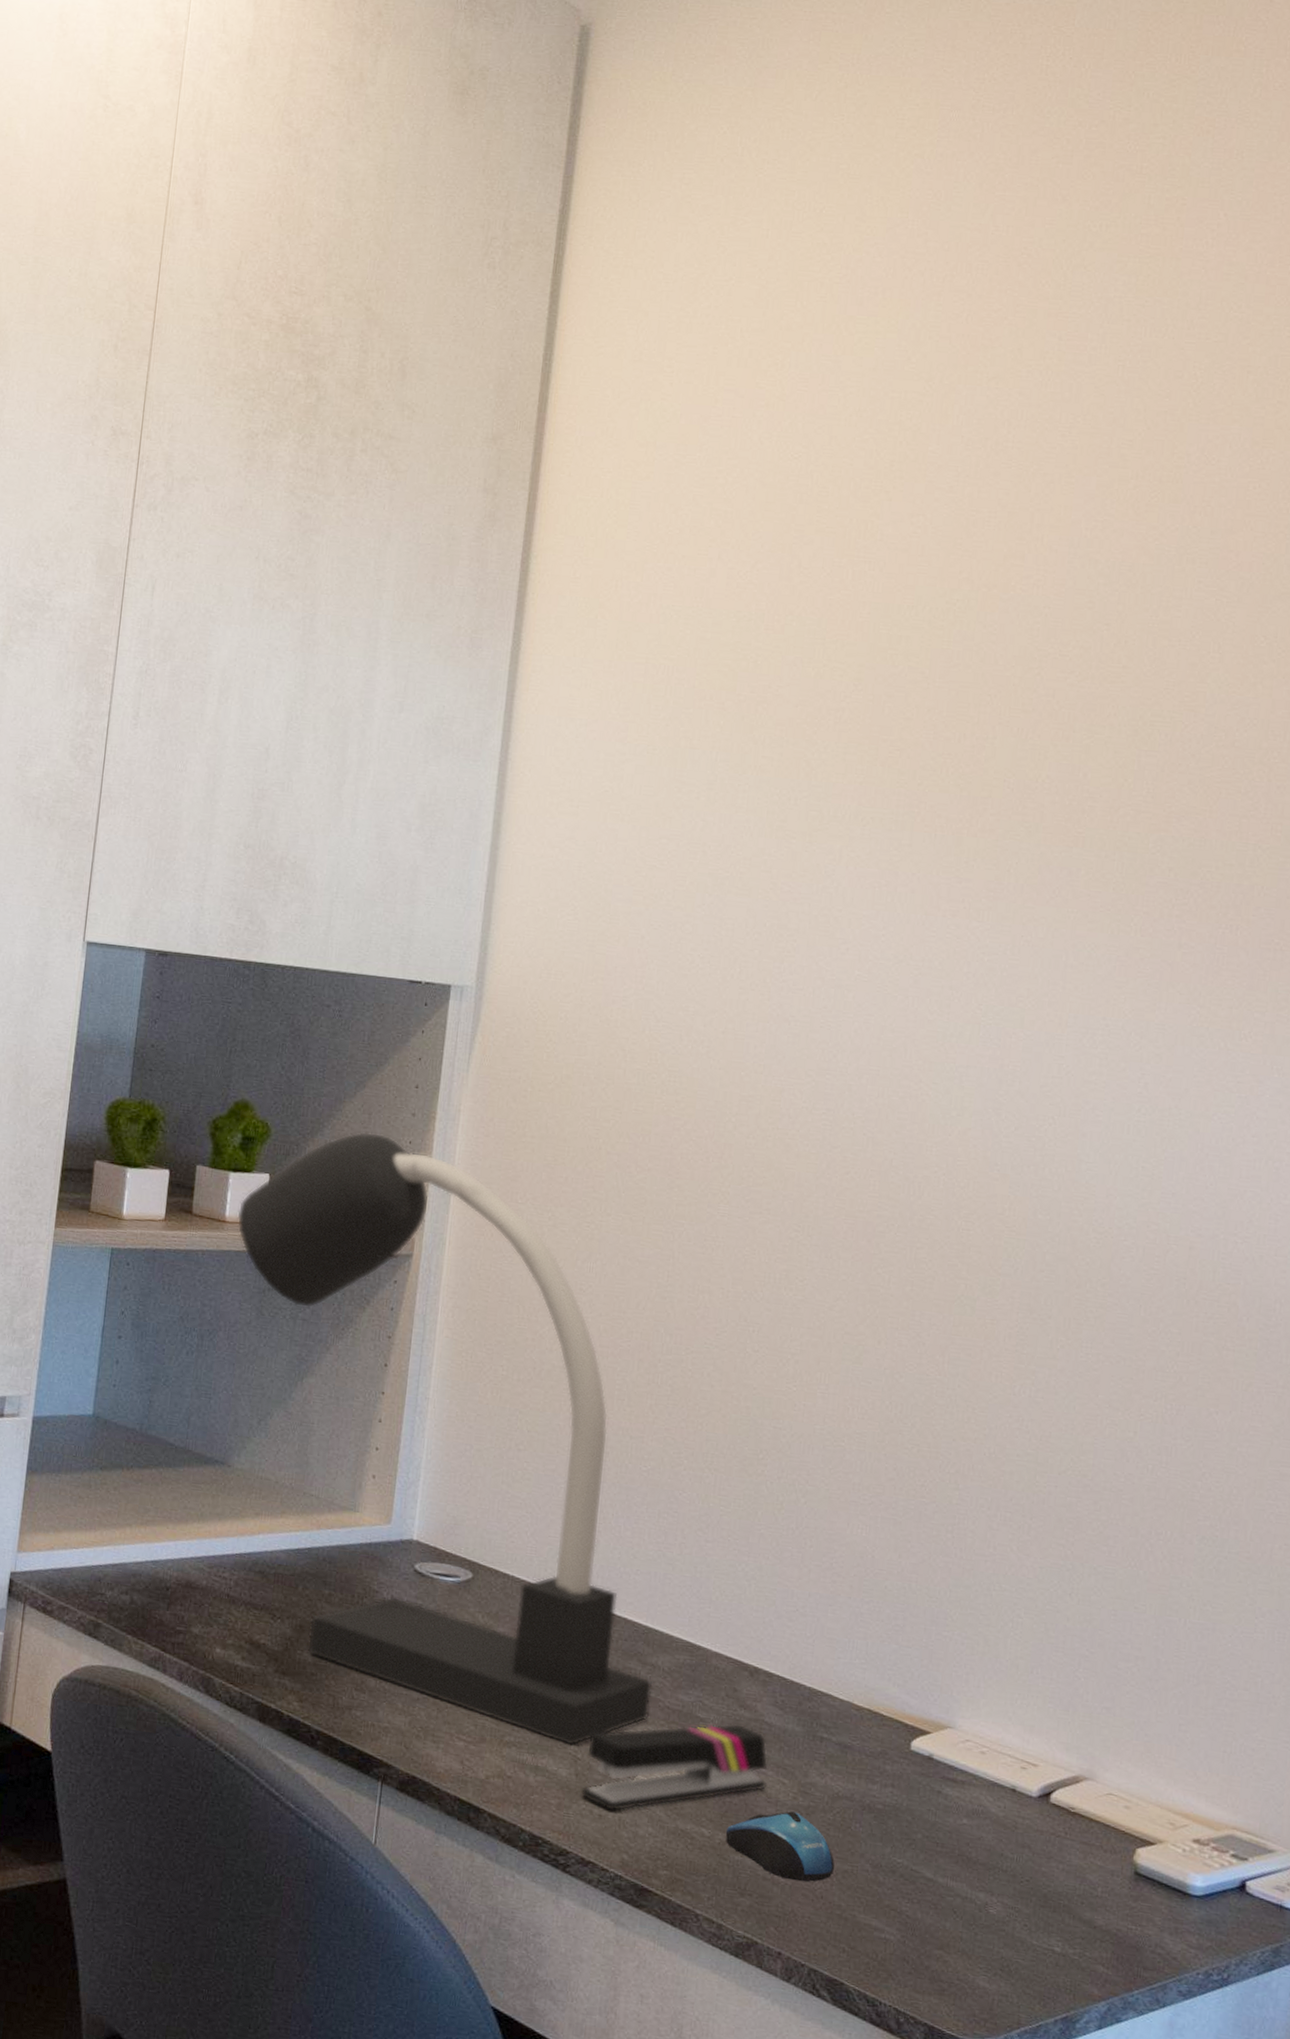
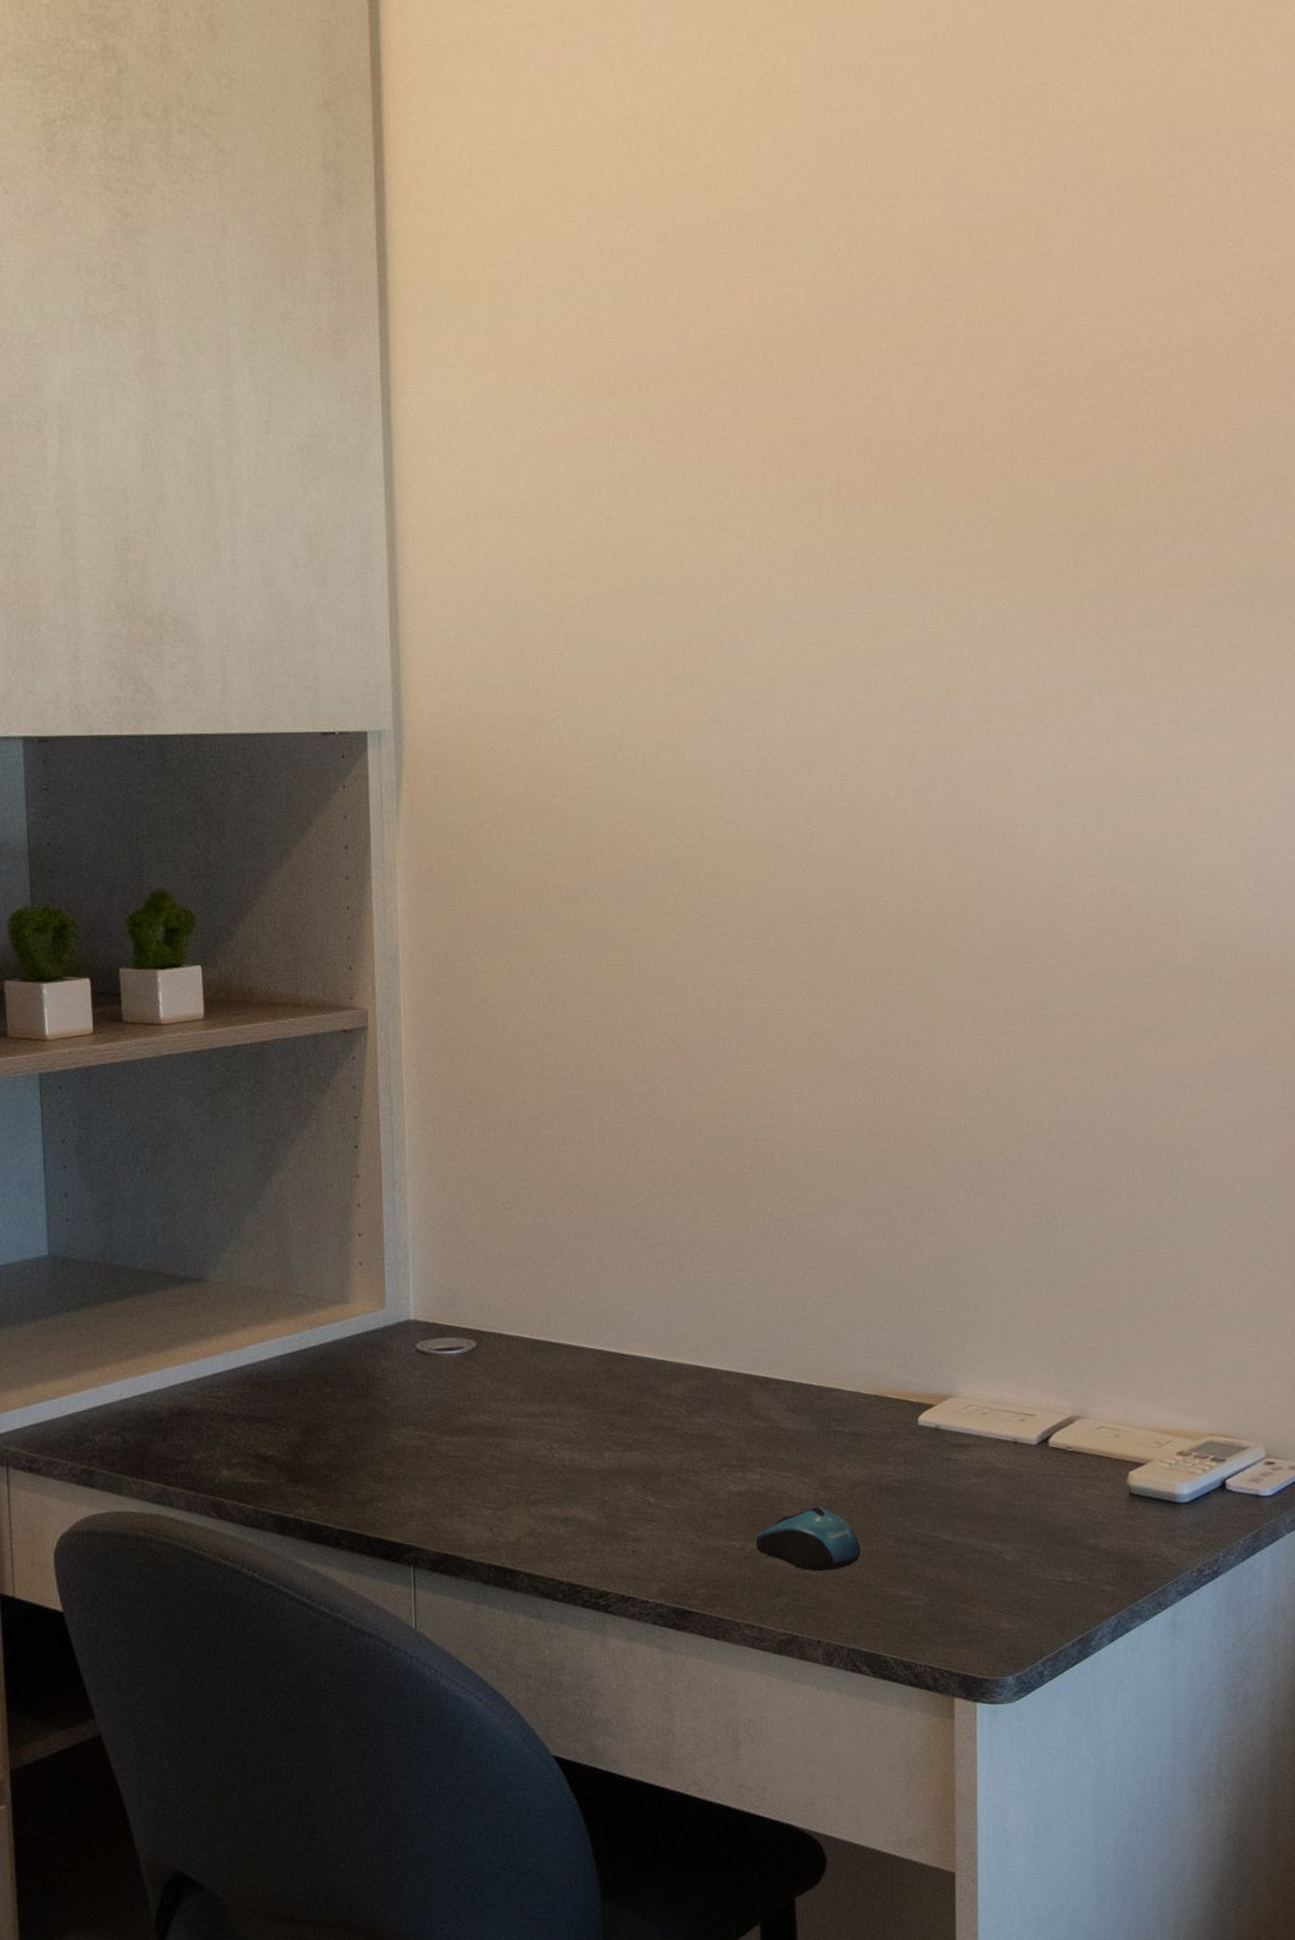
desk lamp: present [237,1132,653,1746] -> none [172,904,670,1491]
stapler: present [580,1723,768,1812] -> none [611,1435,790,1545]

